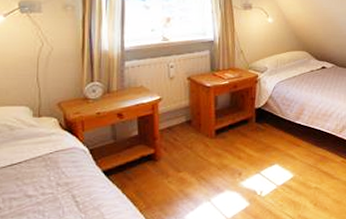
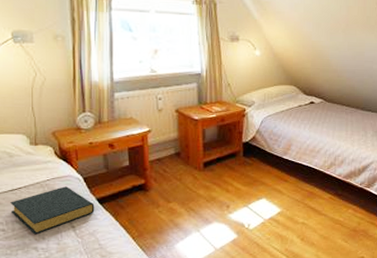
hardback book: none [8,159,100,212] -> present [10,186,95,235]

